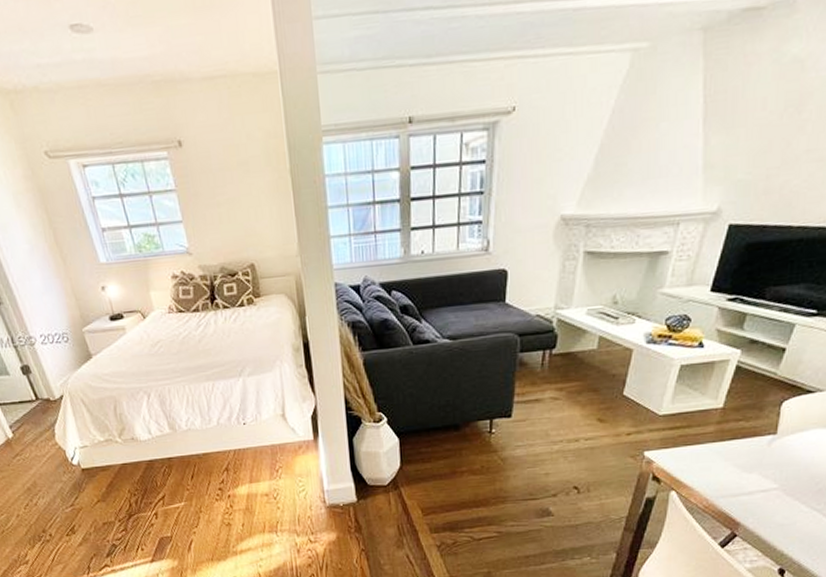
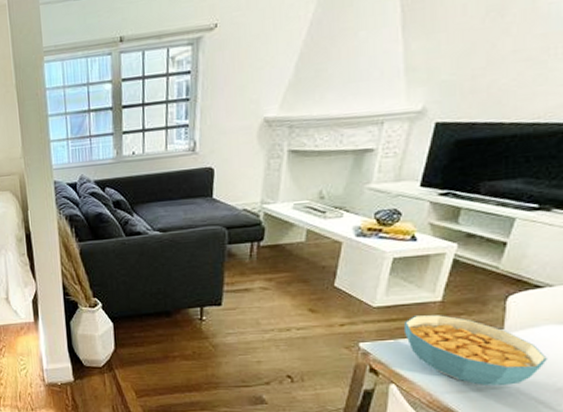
cereal bowl: none [686,421,813,489] -> present [403,315,547,386]

